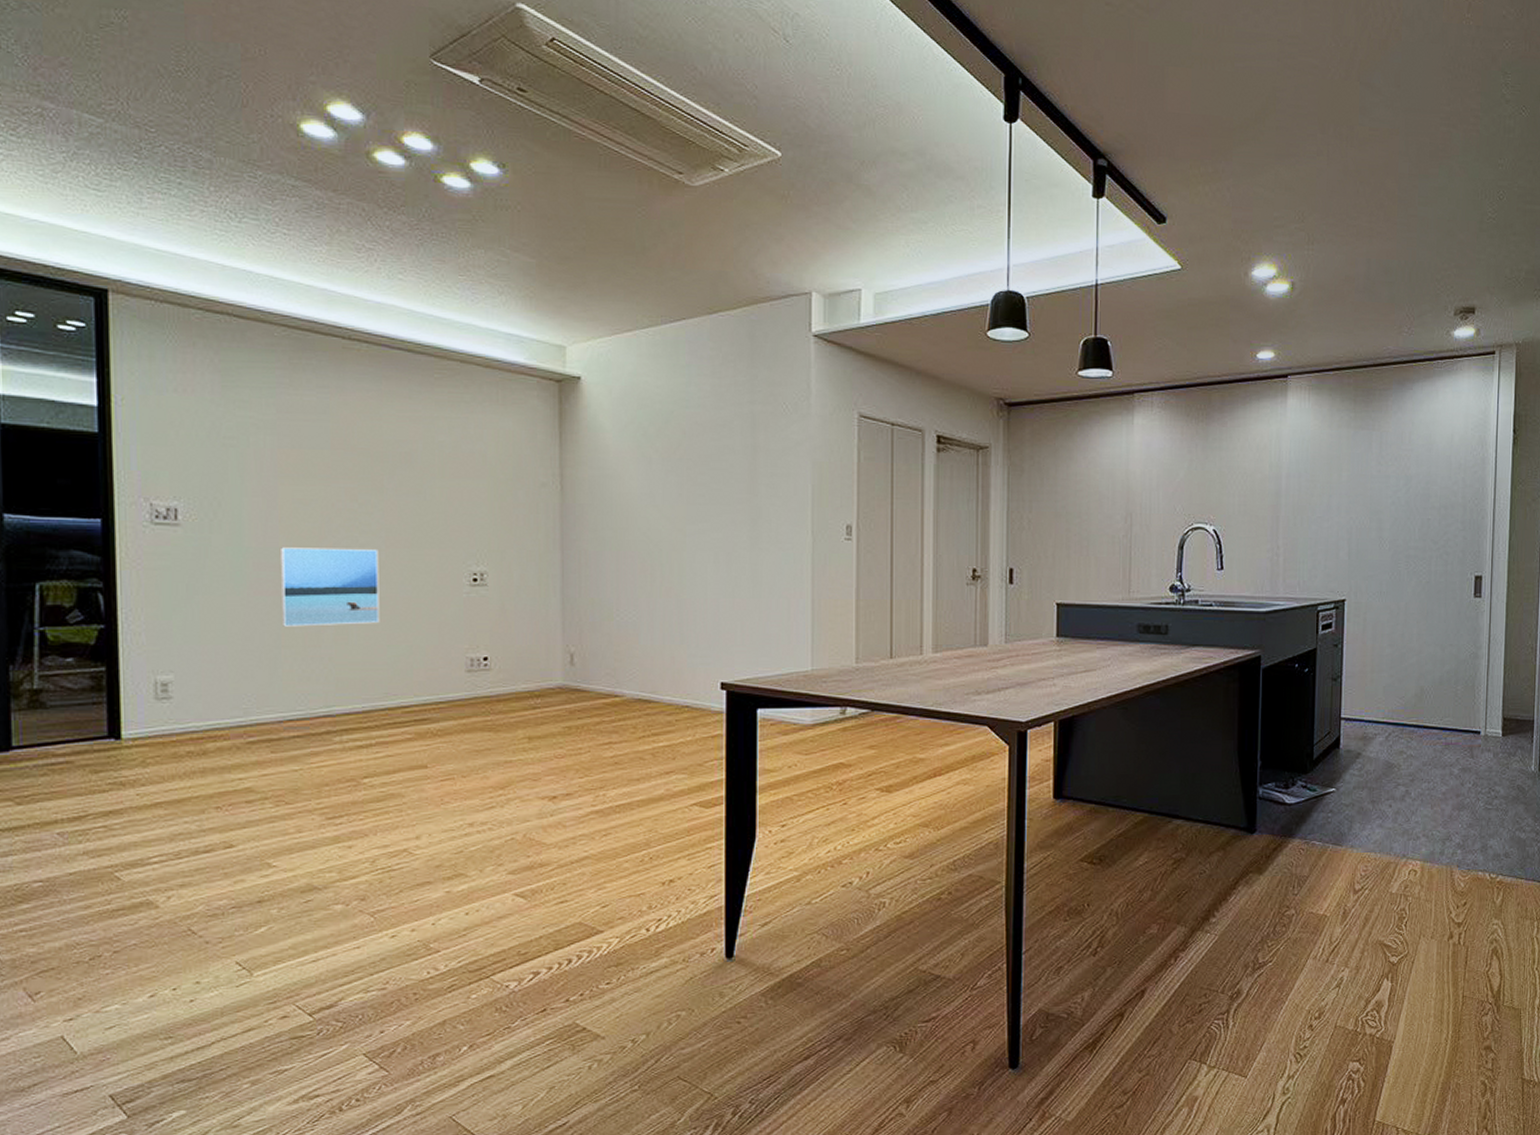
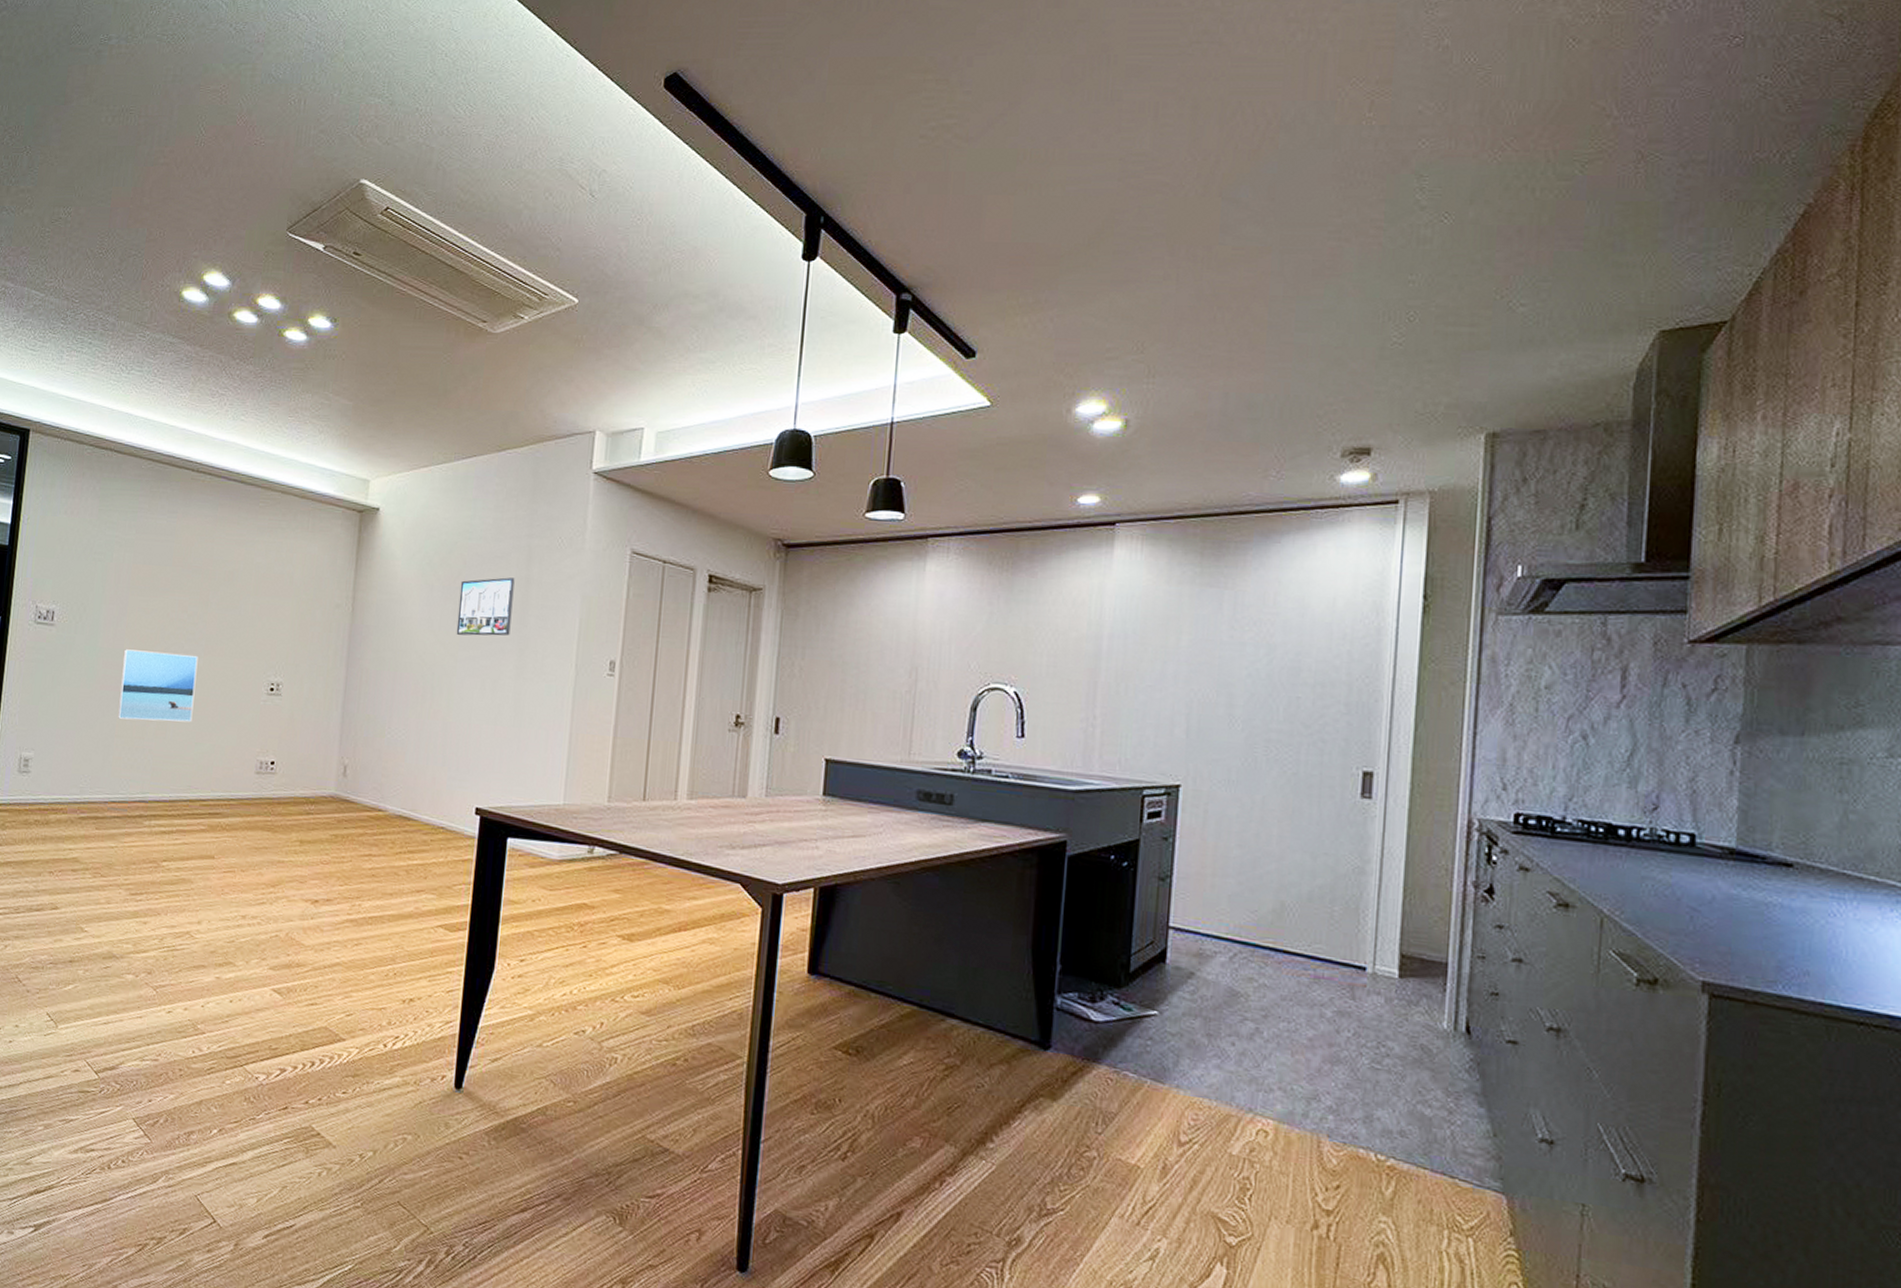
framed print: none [681,446,740,508] -> present [456,577,515,636]

